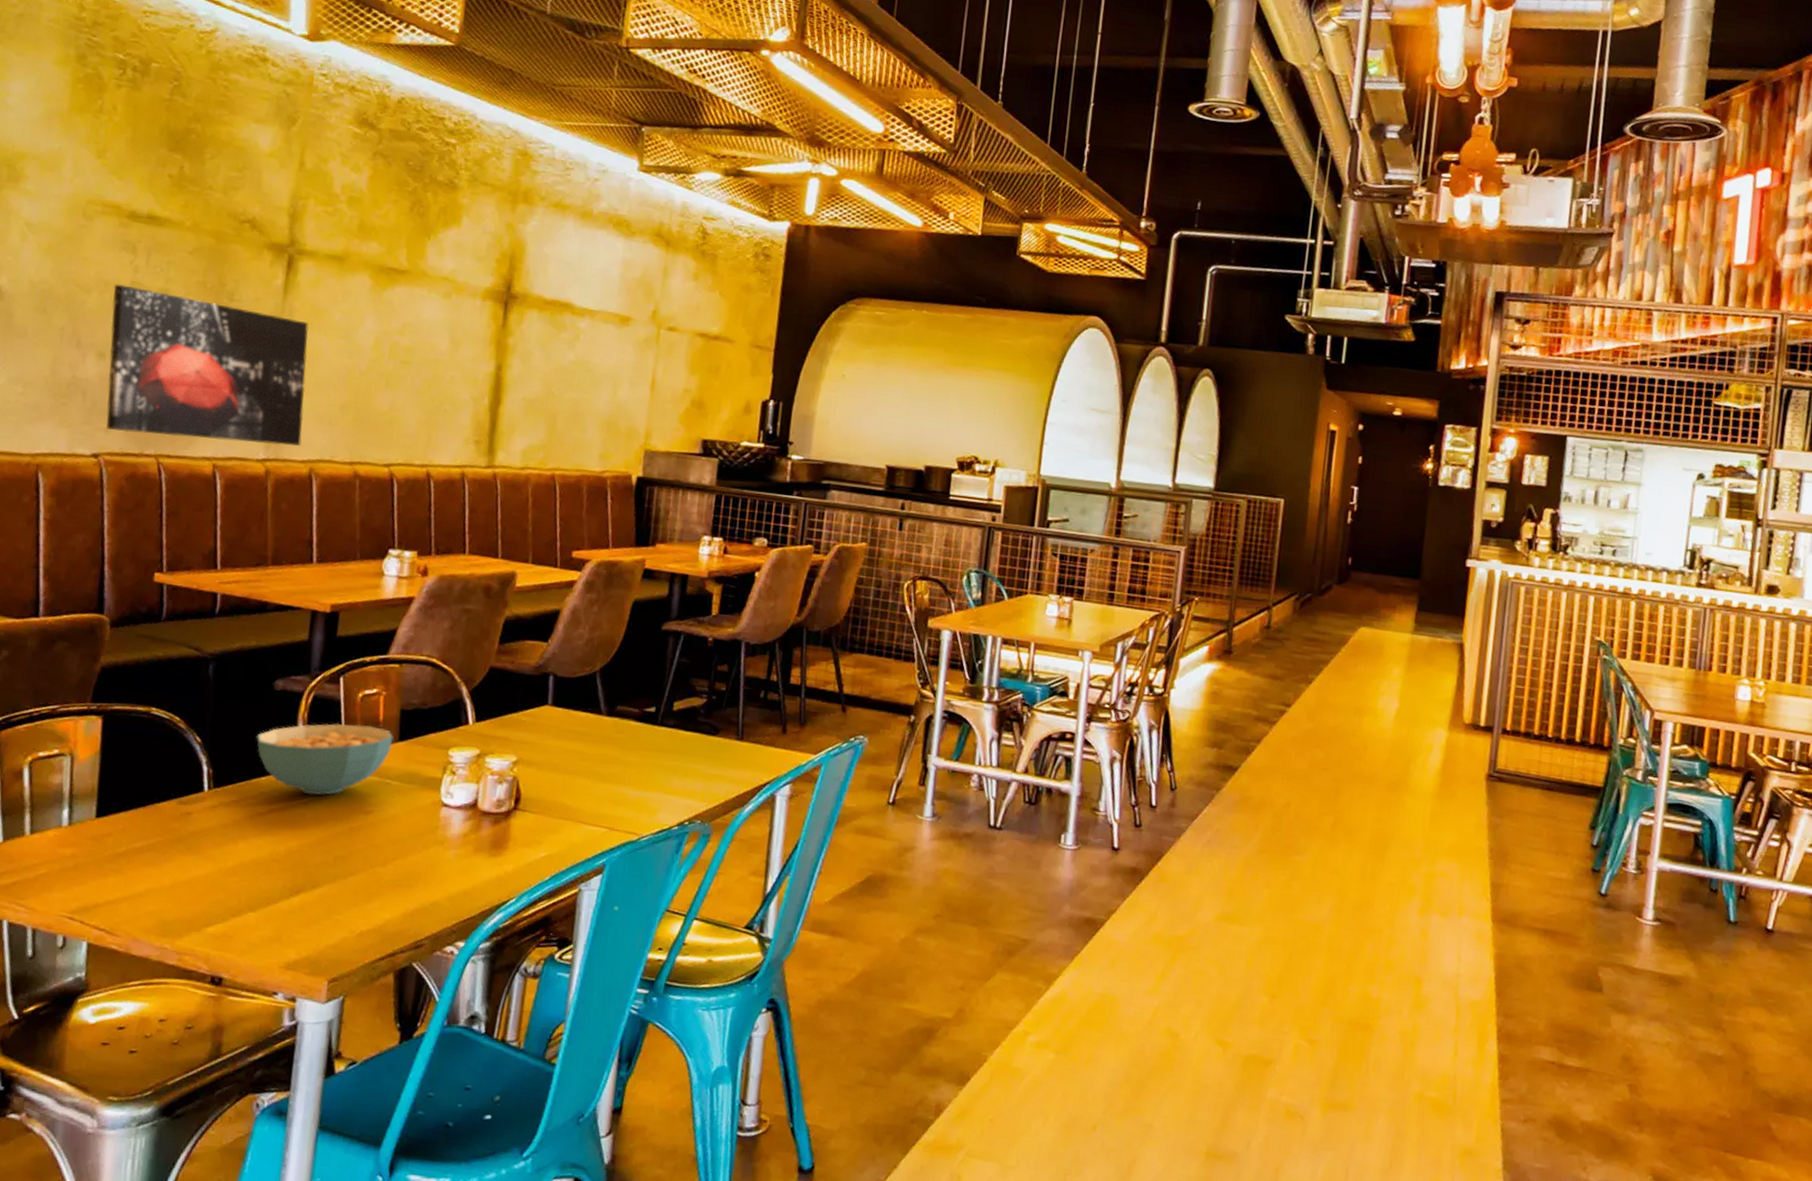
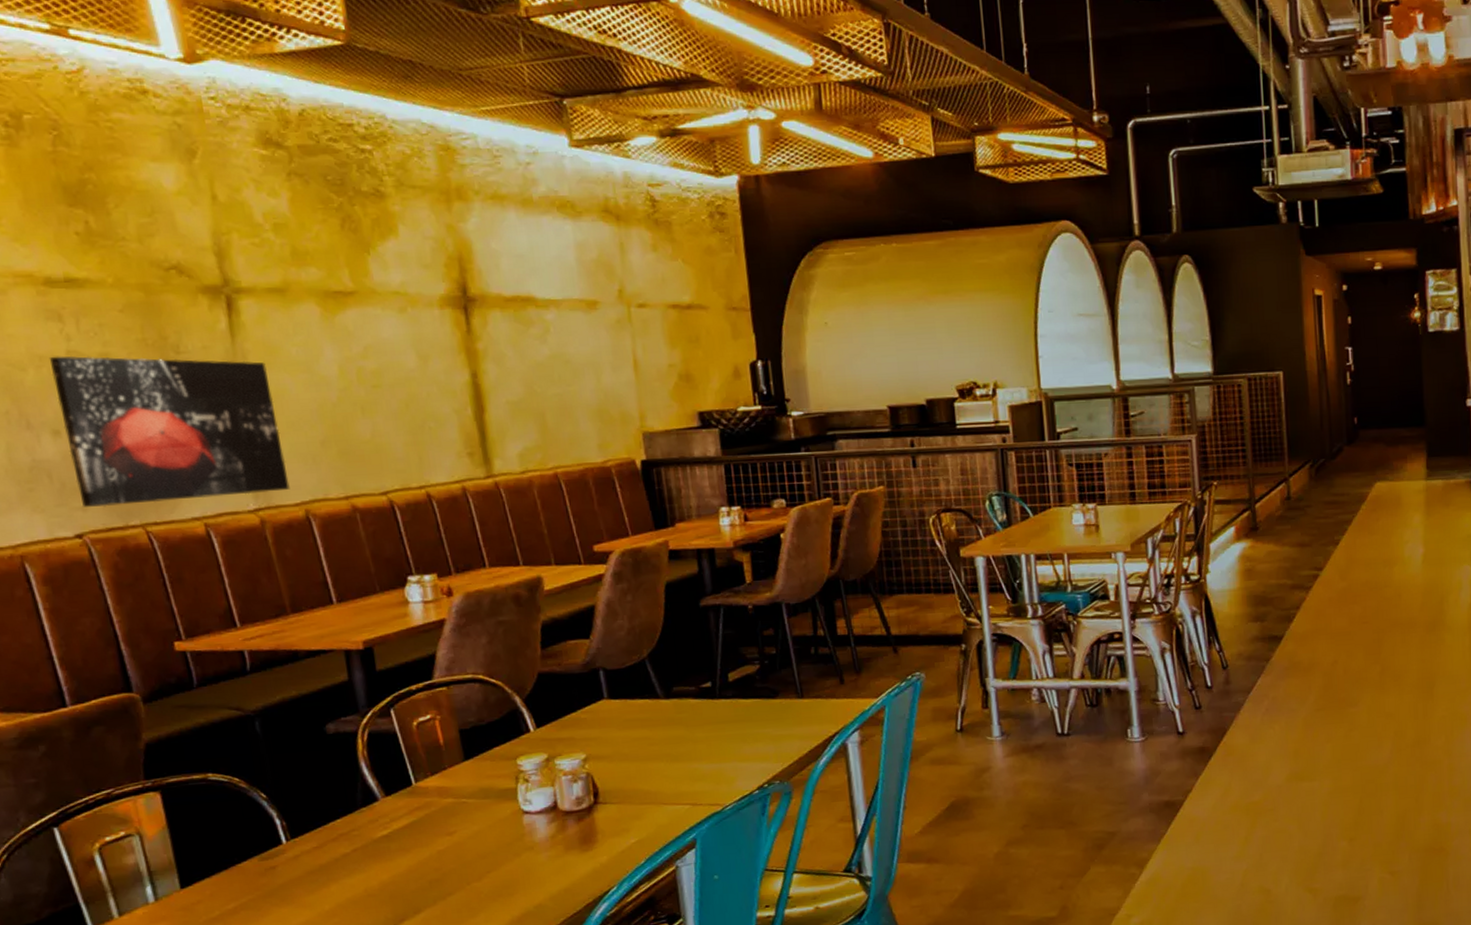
cereal bowl: present [256,723,393,796] -> none [320,750,460,828]

